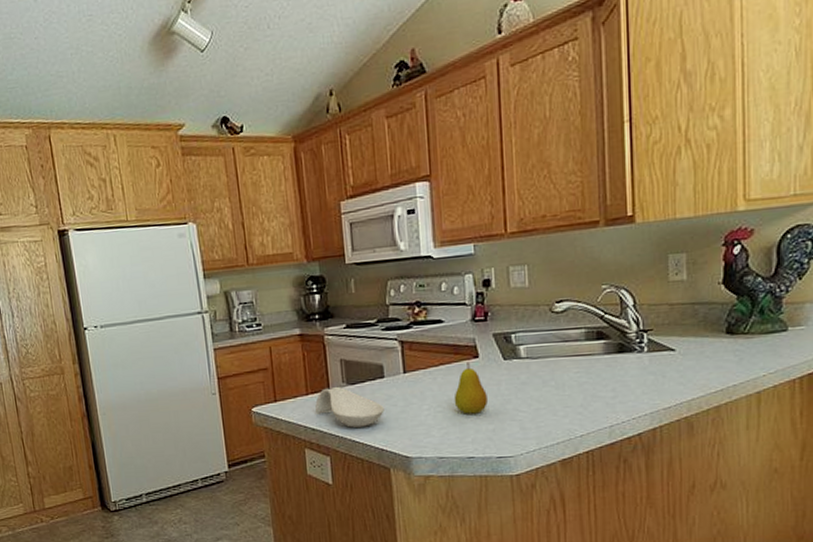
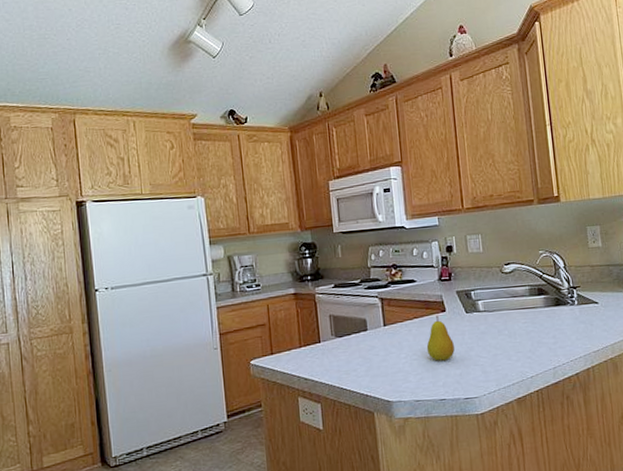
spoon rest: present [315,386,384,428] -> none [307,339,368,376]

